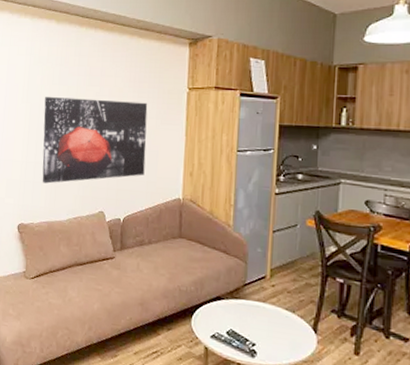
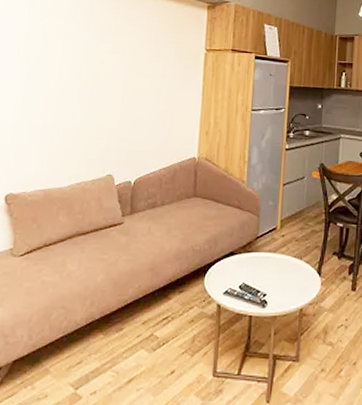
wall art: present [42,97,148,184] -> none [39,52,164,147]

